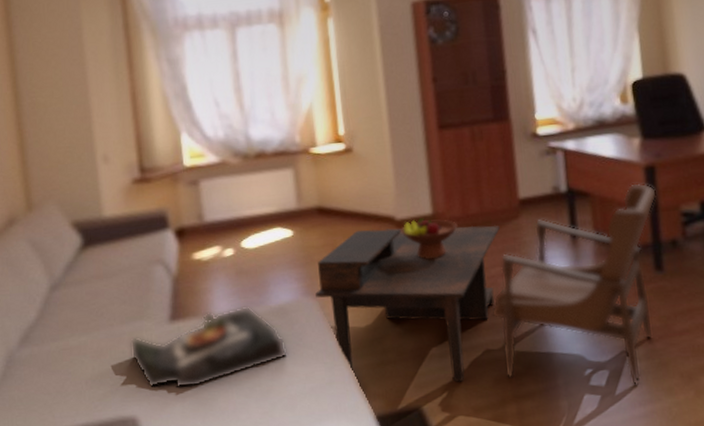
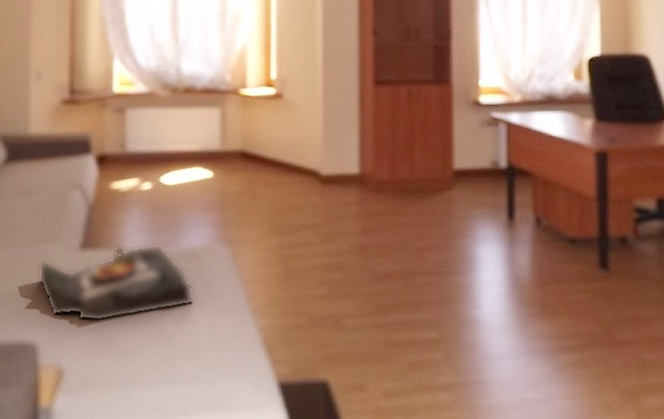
coffee table: present [316,225,500,382] -> none [229,180,430,360]
fruit bowl: present [400,218,458,259] -> none [324,176,385,221]
armchair: present [491,183,657,386] -> none [413,168,607,396]

